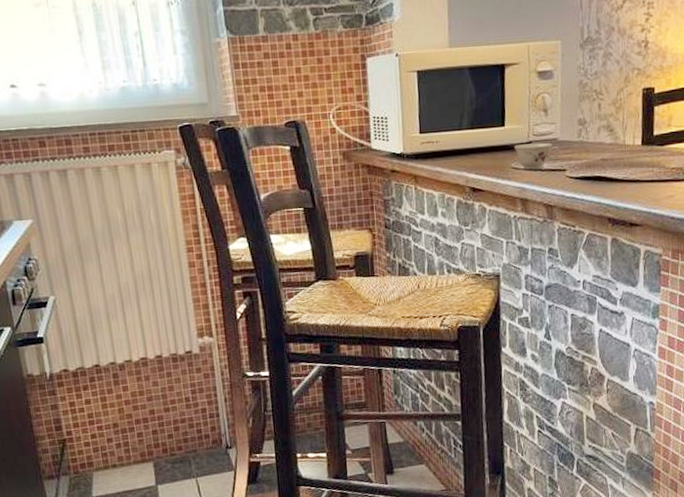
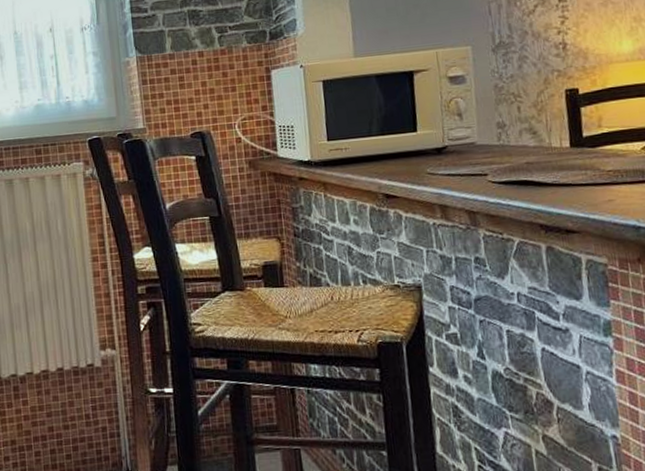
teacup: present [513,142,560,170] -> none [428,147,480,175]

